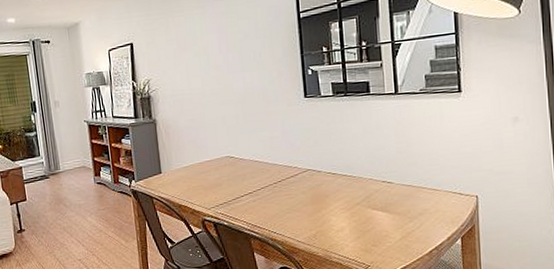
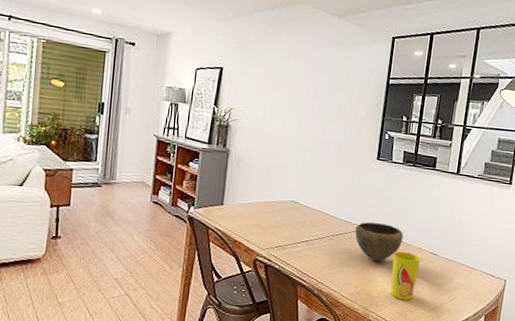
bowl: none [296,161,350,201] -> present [354,222,404,261]
cup: none [343,185,375,236] -> present [391,251,420,300]

